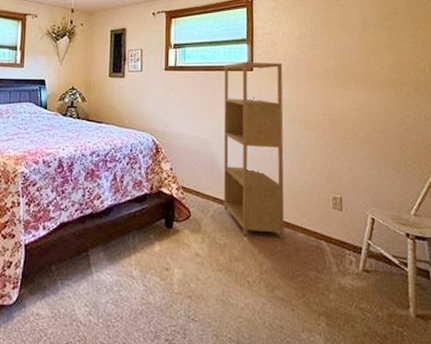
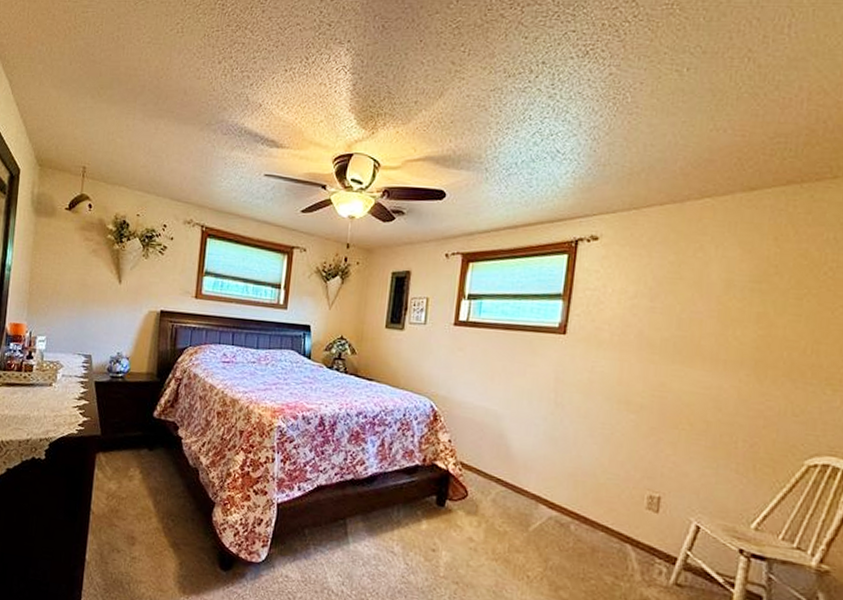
shelving unit: present [223,61,285,239] -> none [508,322,606,535]

